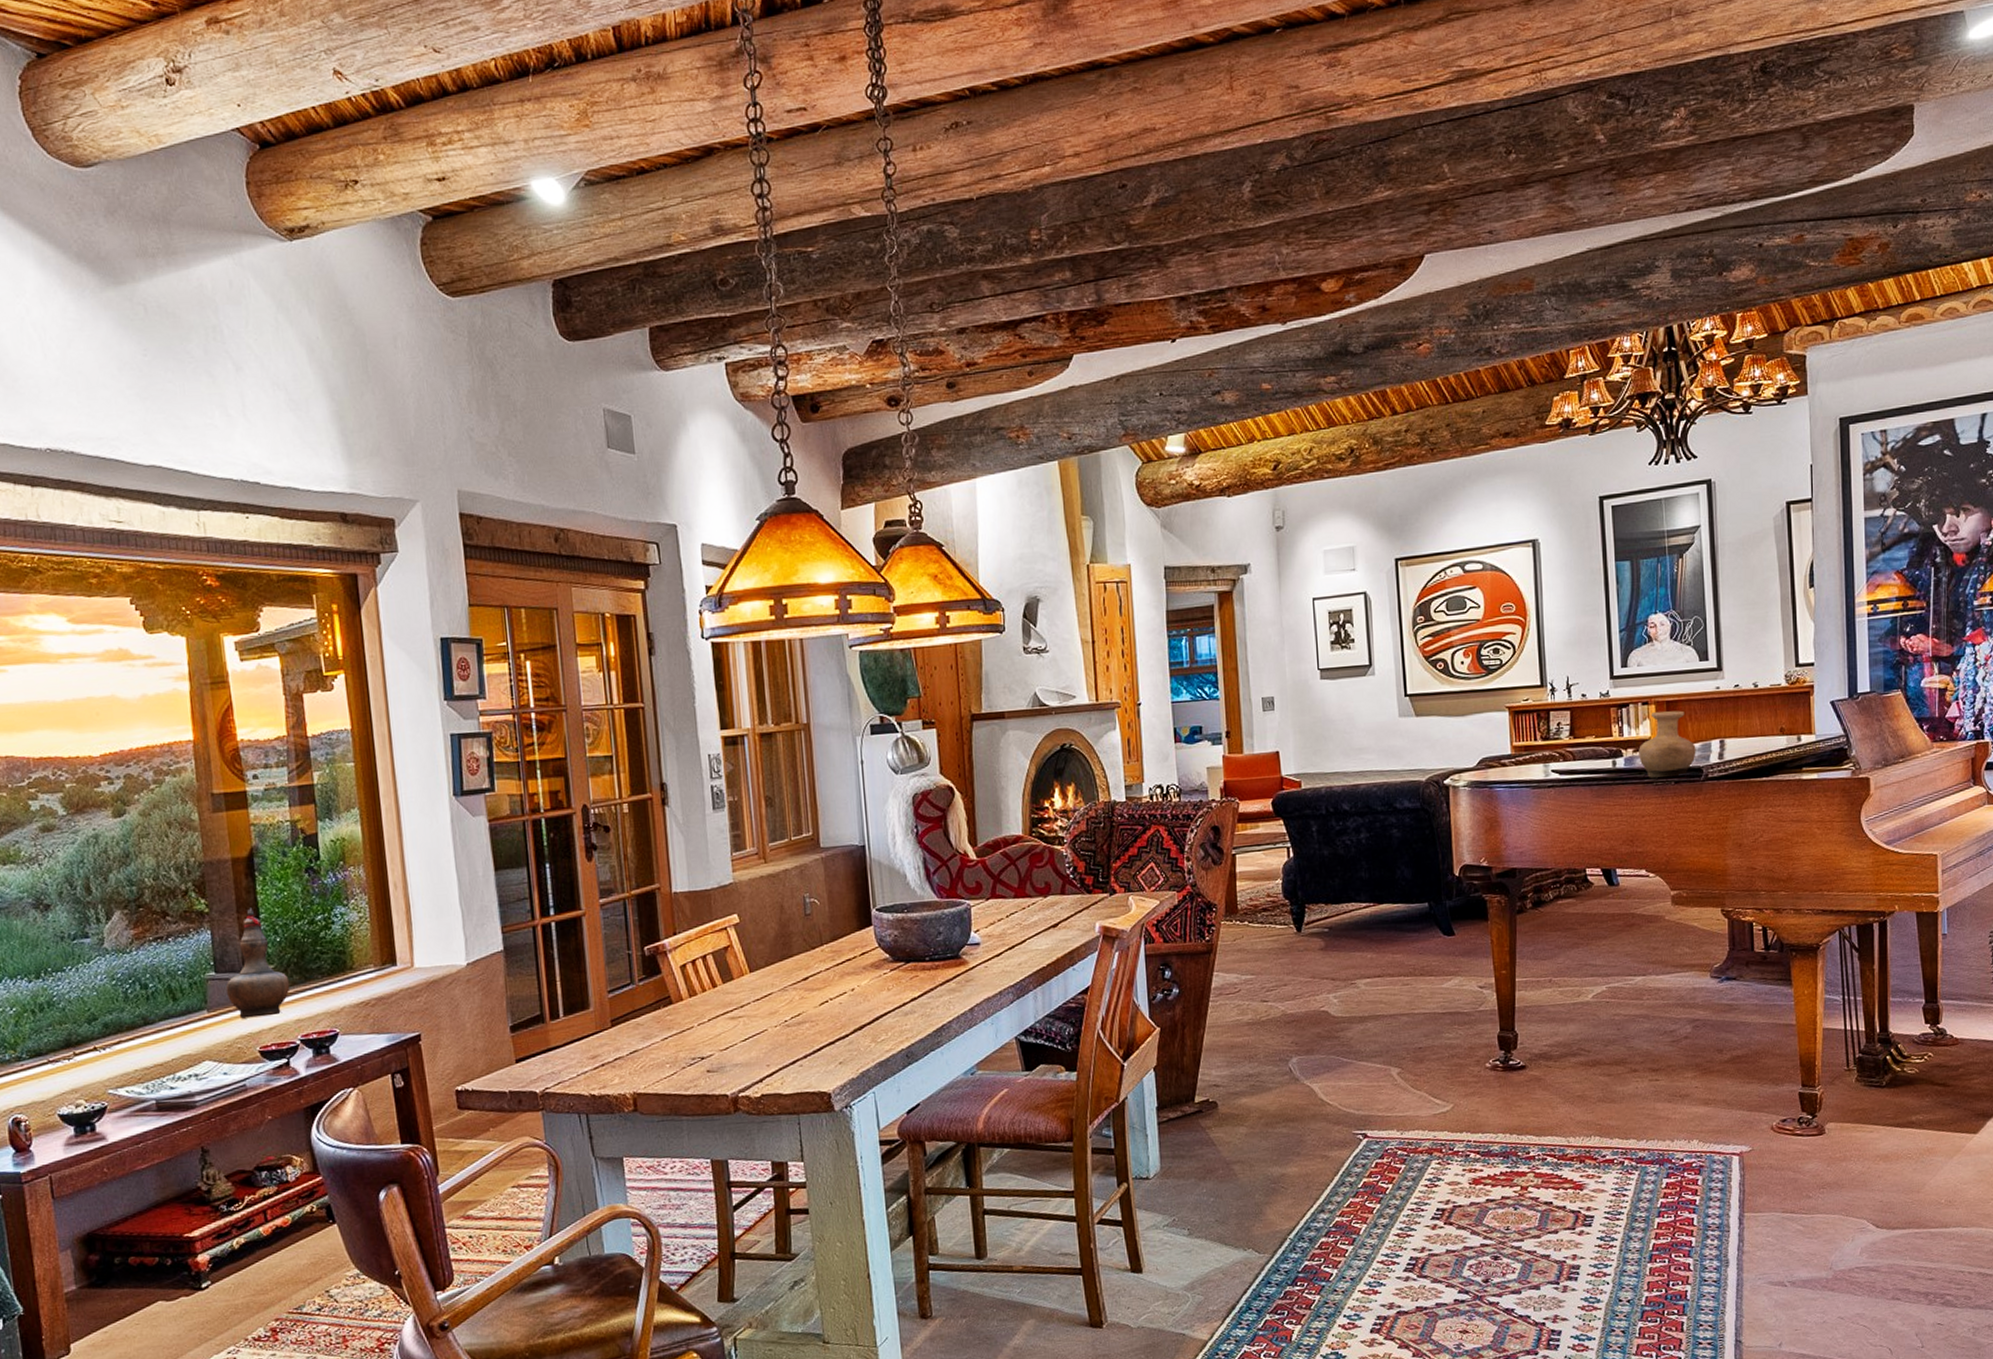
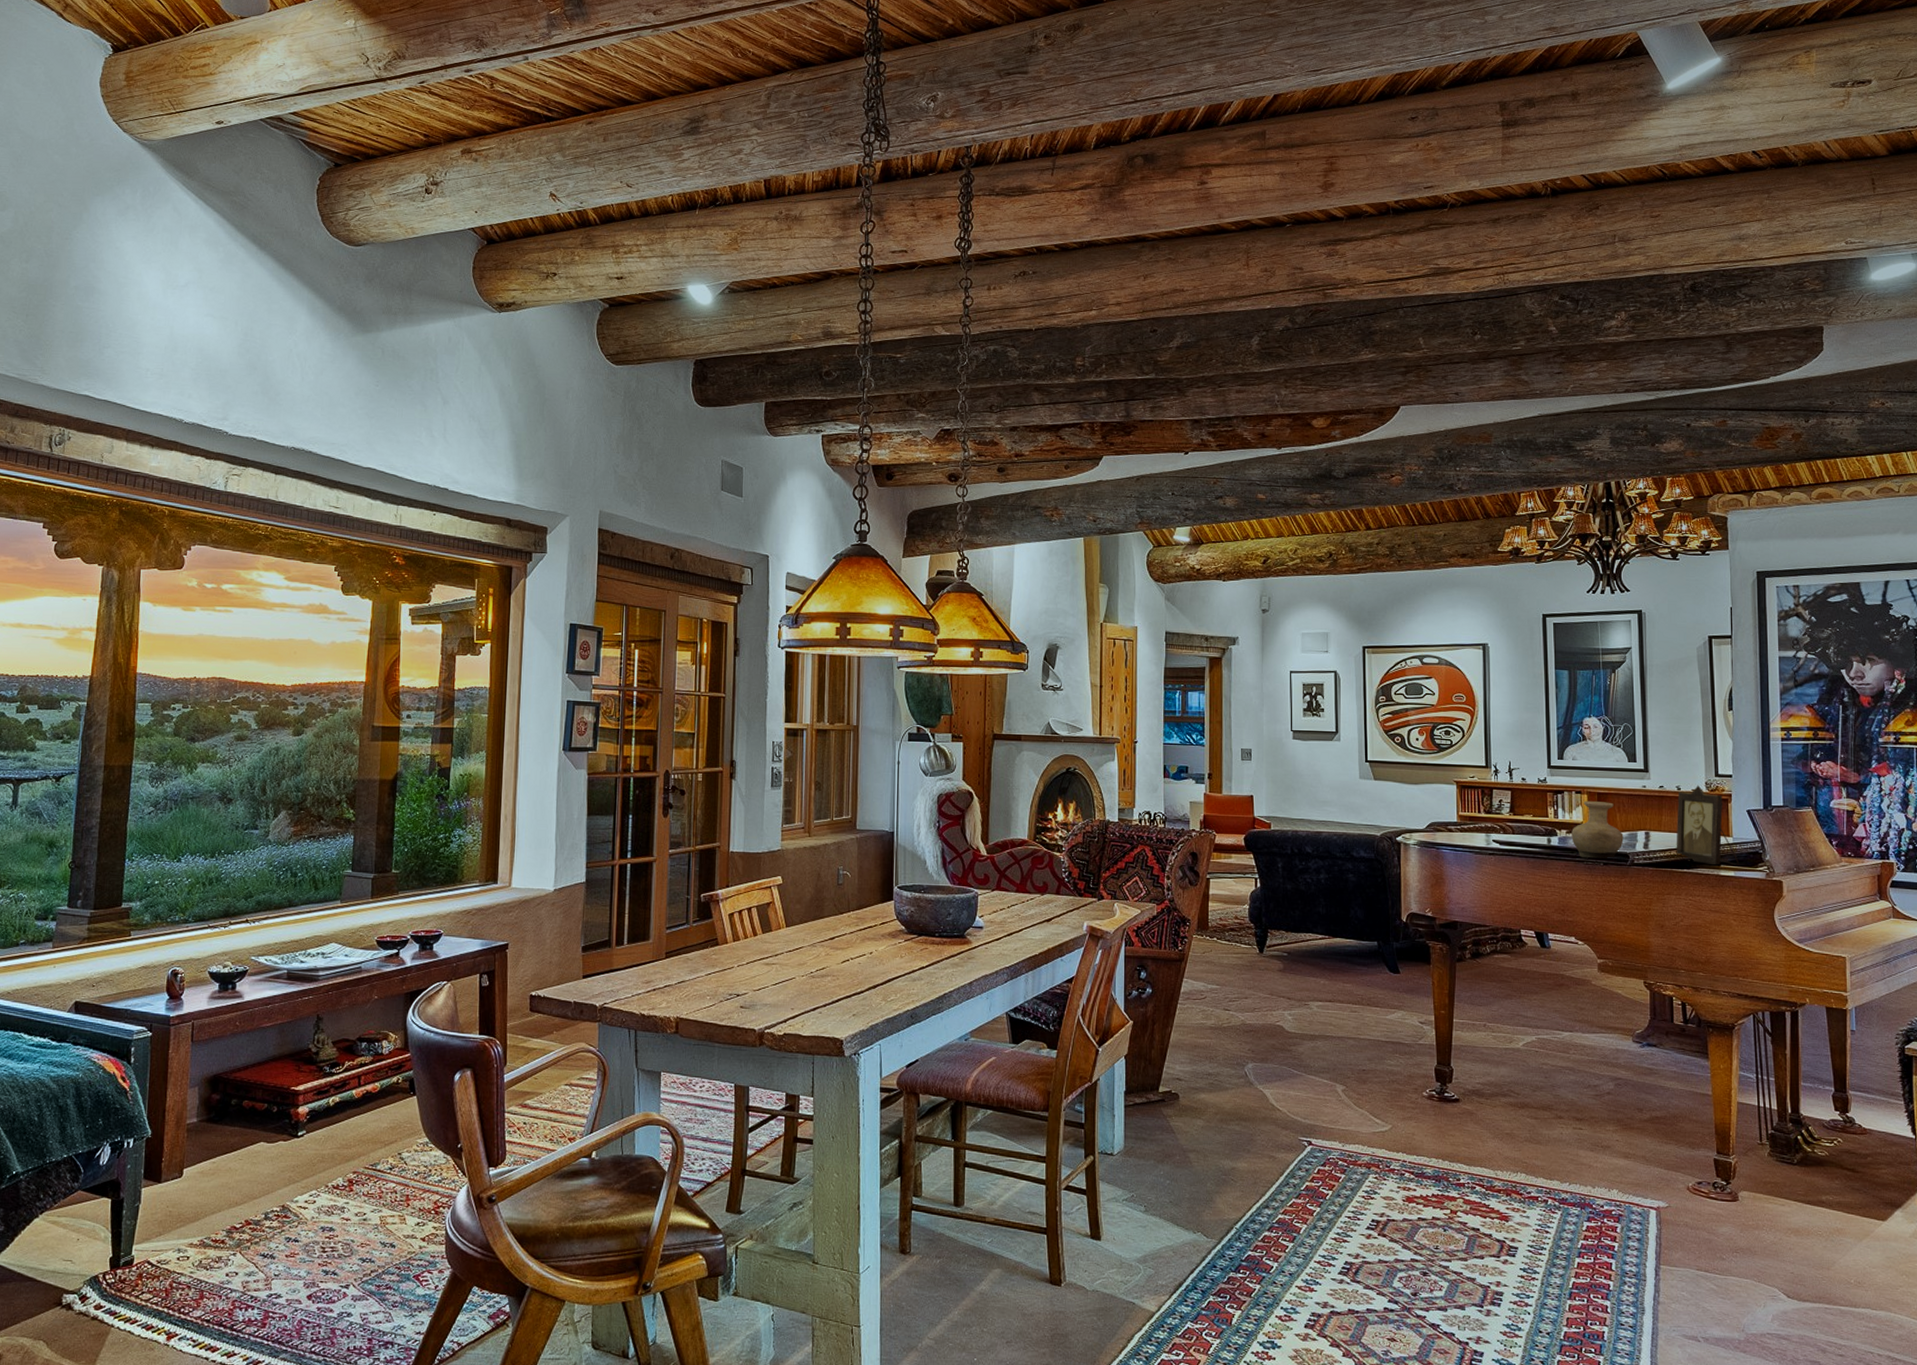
decorative vase: present [225,908,290,1019] -> none [358,821,410,913]
photo frame: none [1753,679,1822,769] -> present [1676,785,1739,866]

